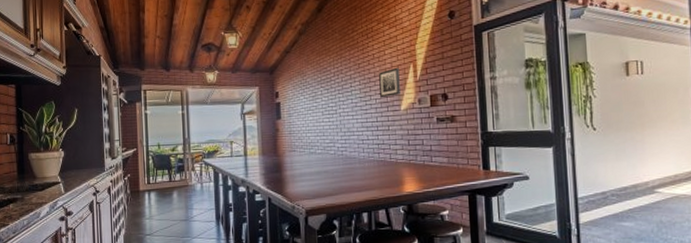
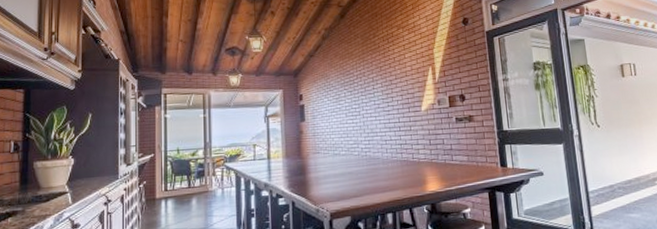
wall art: present [379,67,400,98] -> none [400,70,421,100]

